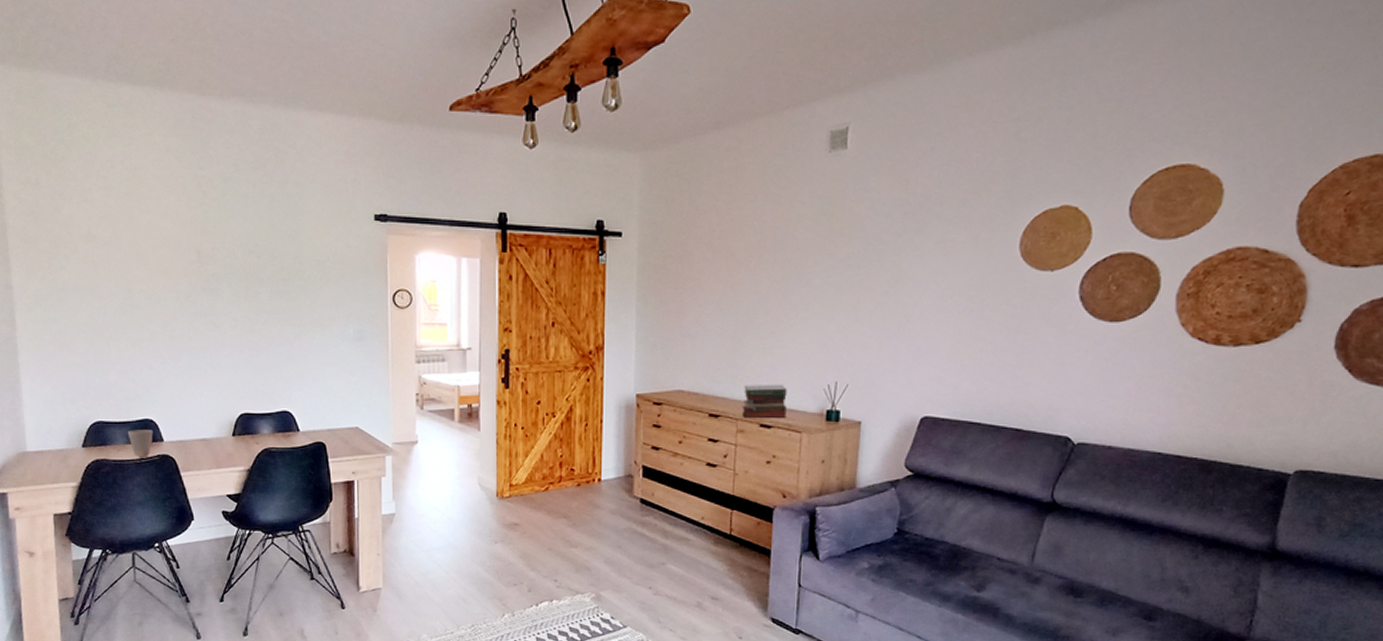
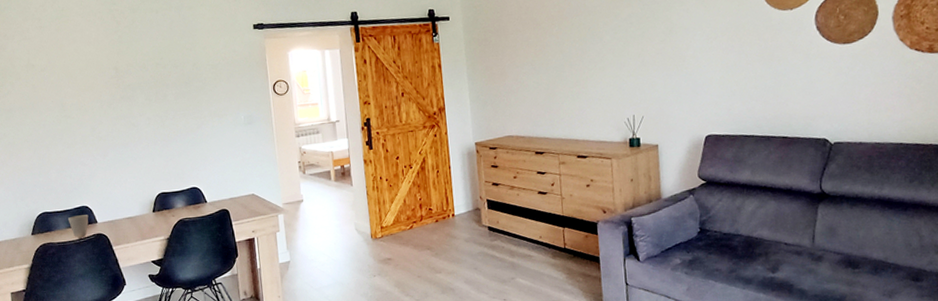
books: present [742,384,787,419] -> none [560,121,597,153]

